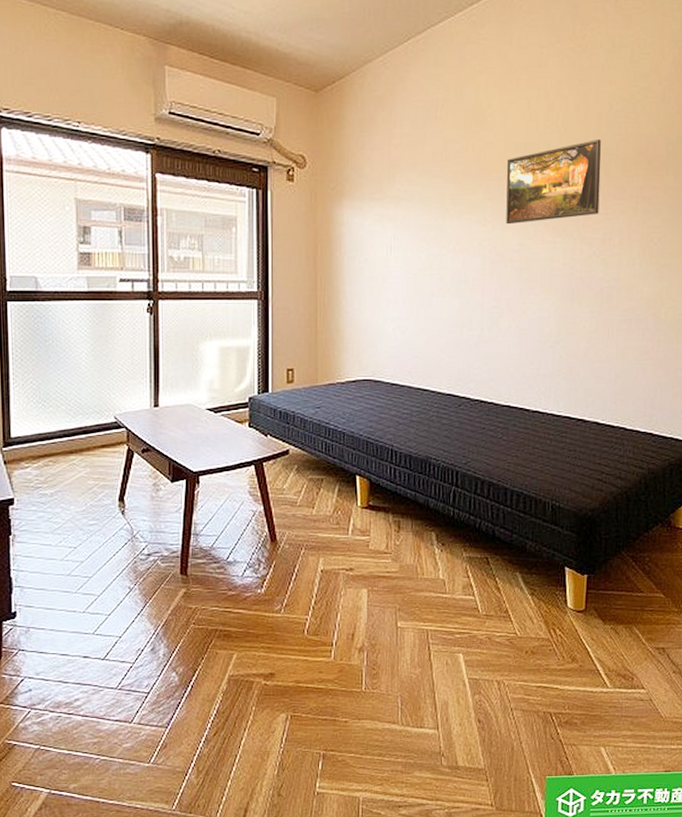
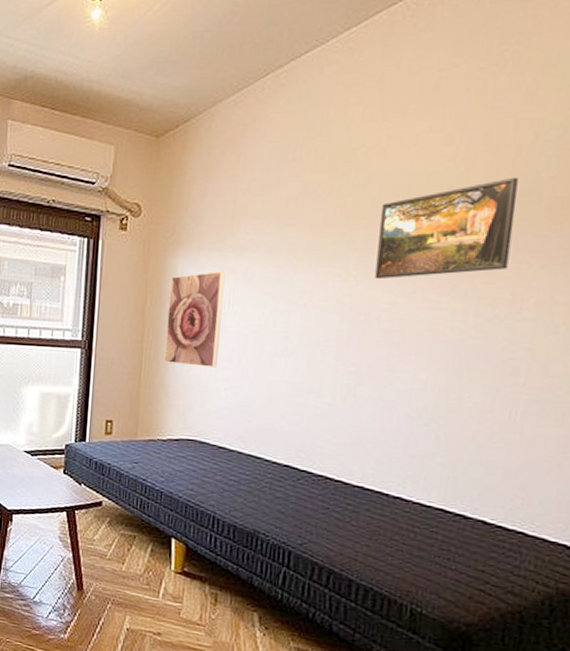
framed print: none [337,219,386,310] -> present [164,270,225,367]

